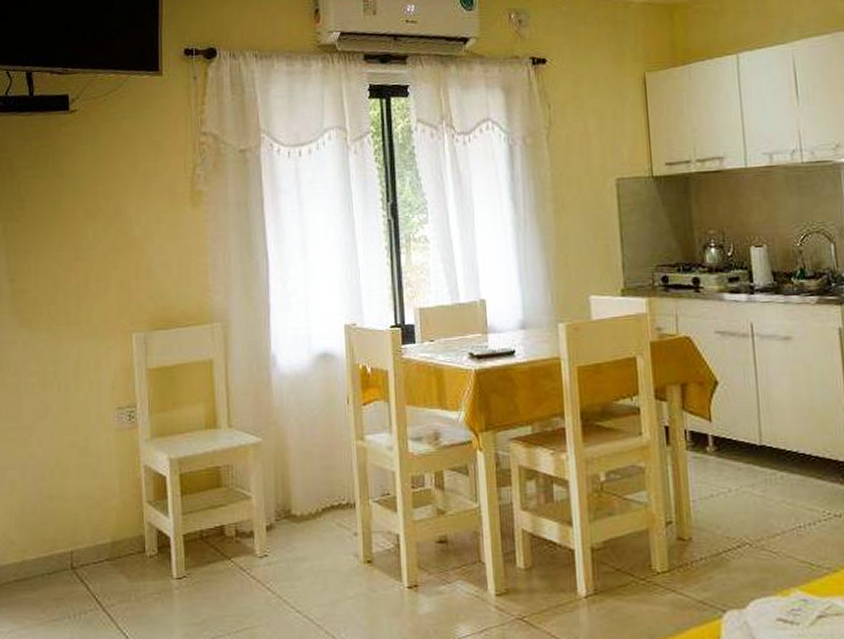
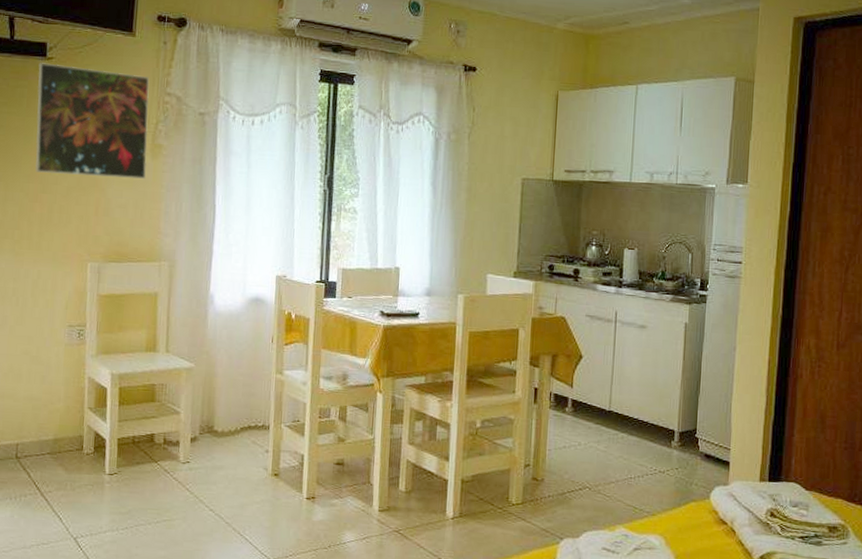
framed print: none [61,116,188,238] -> present [34,63,150,179]

